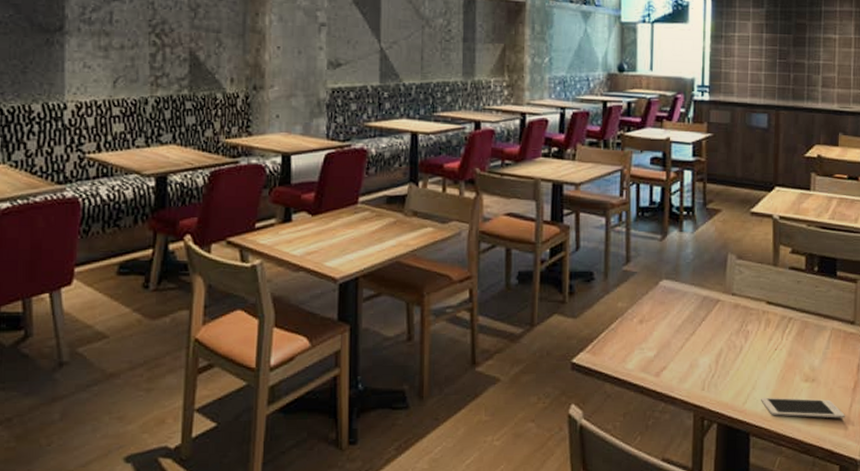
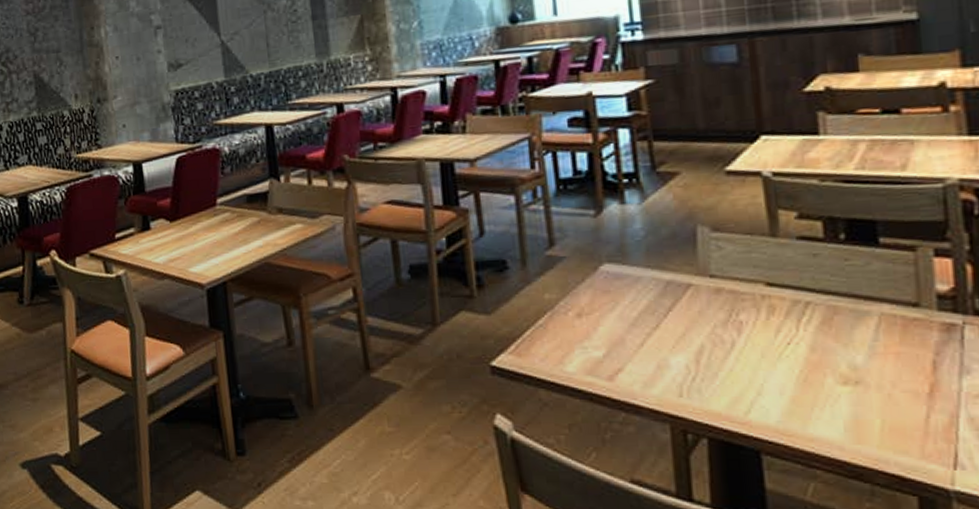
cell phone: present [760,397,845,419] -> none [771,405,919,433]

